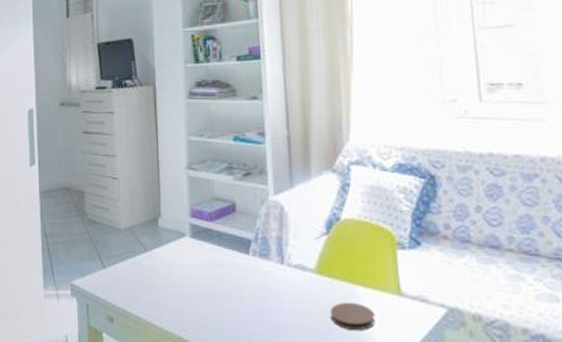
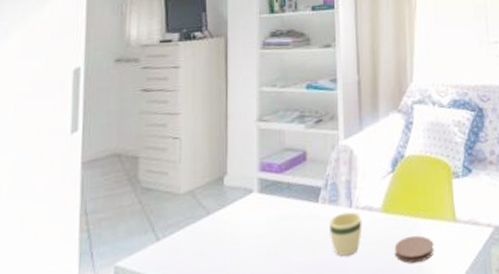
mug: none [261,268,295,310] -> present [329,212,363,256]

